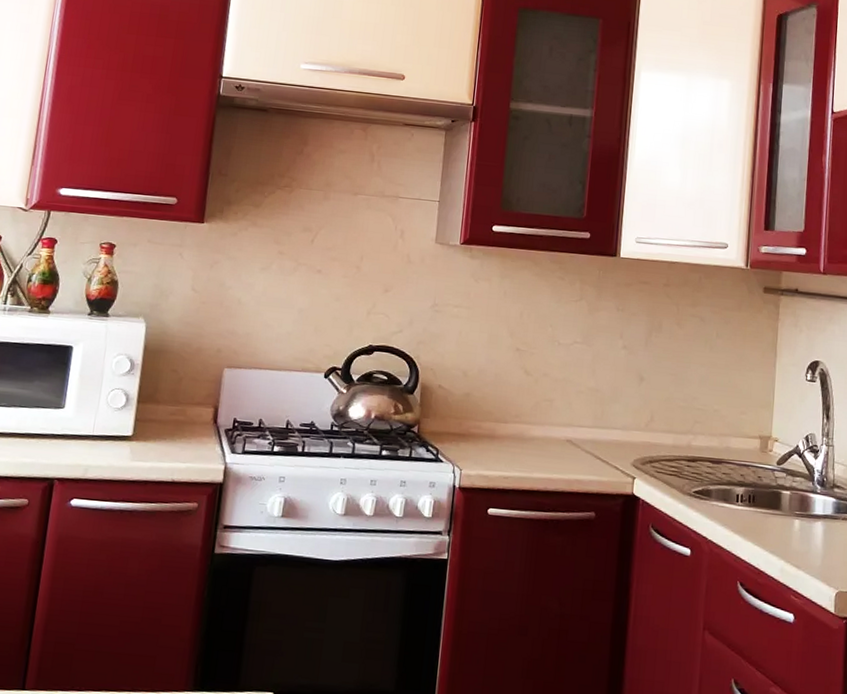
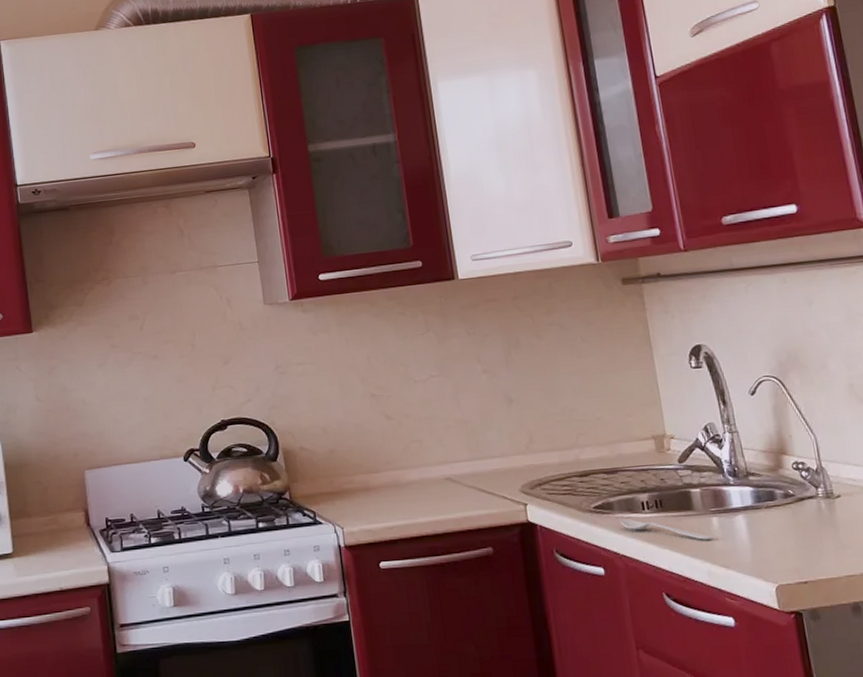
spoon: none [714,507,791,540] -> present [620,518,712,540]

